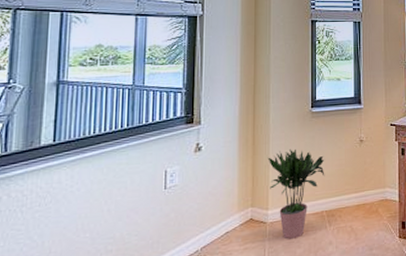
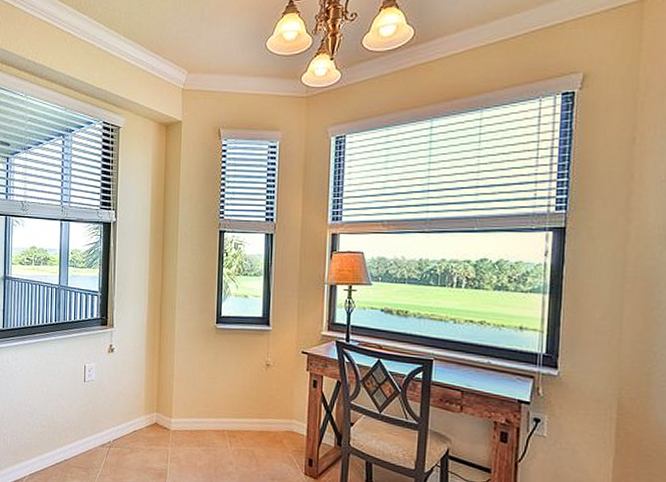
potted plant: present [267,149,325,239] -> none [172,363,228,451]

